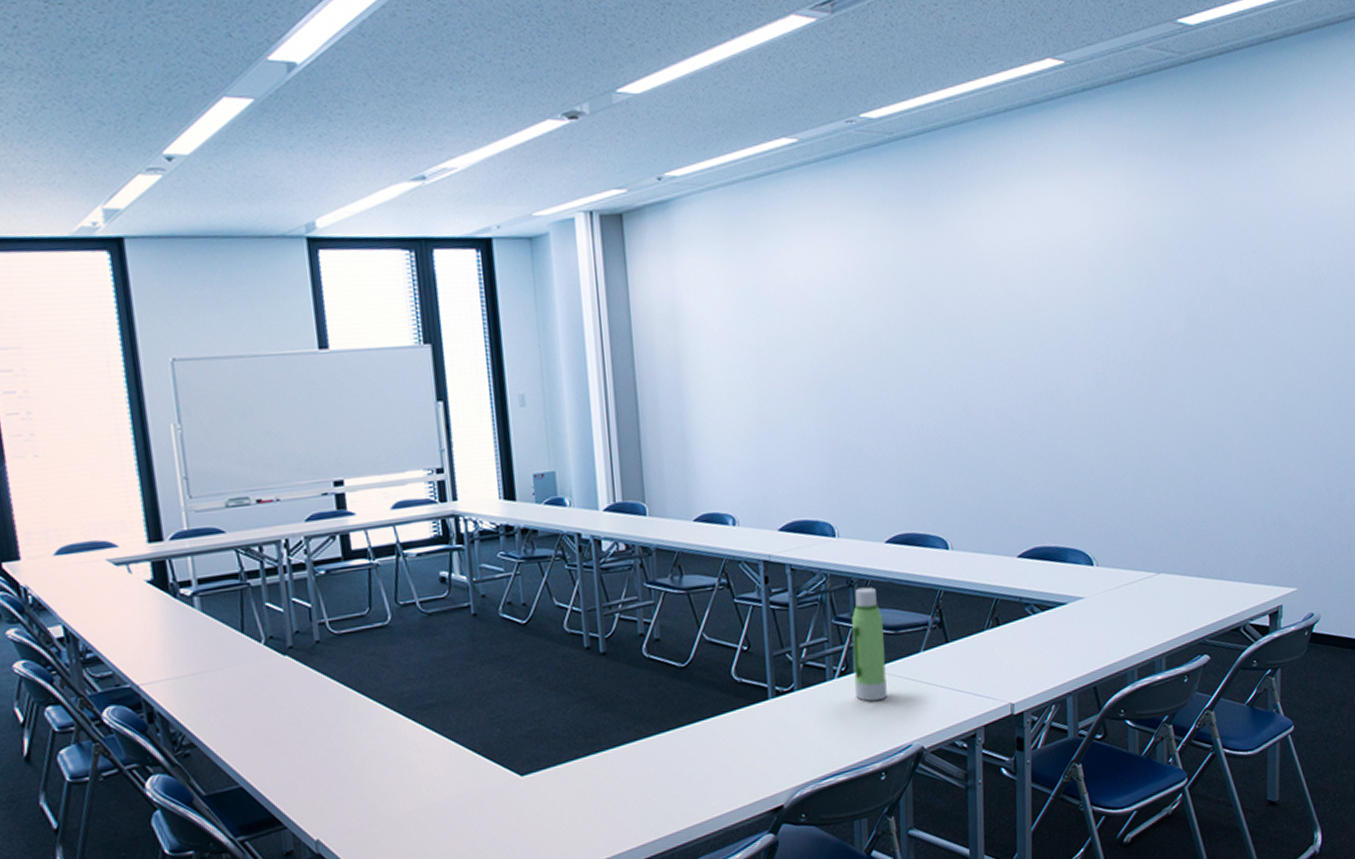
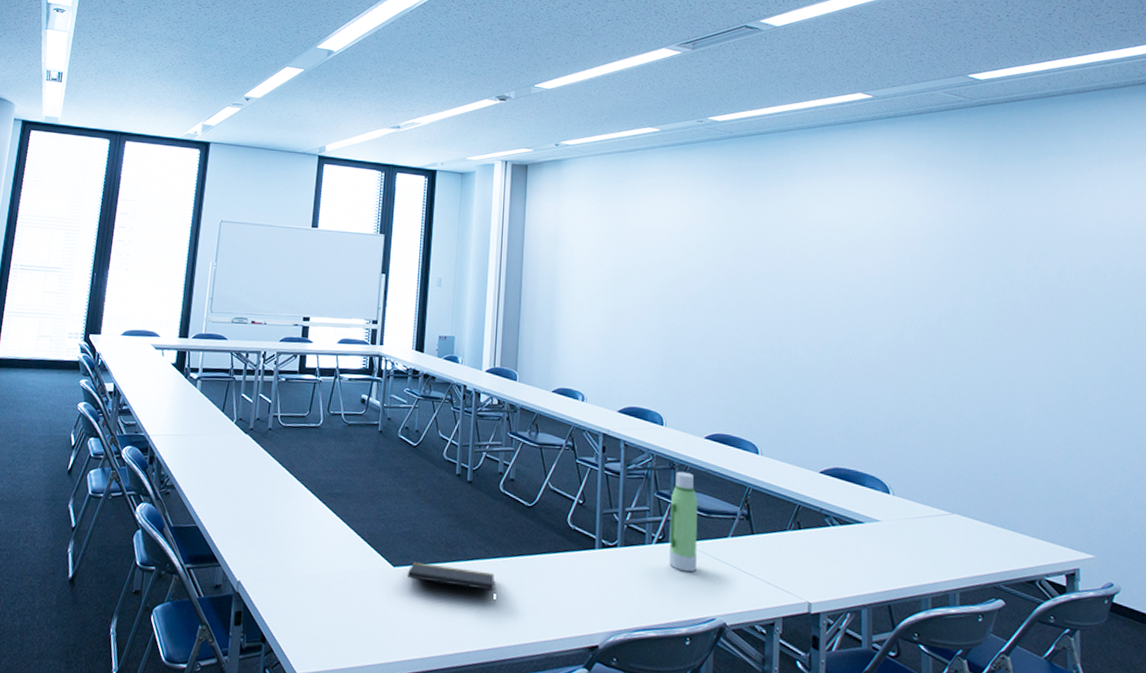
notepad: none [540,755,654,785] -> present [407,562,495,594]

